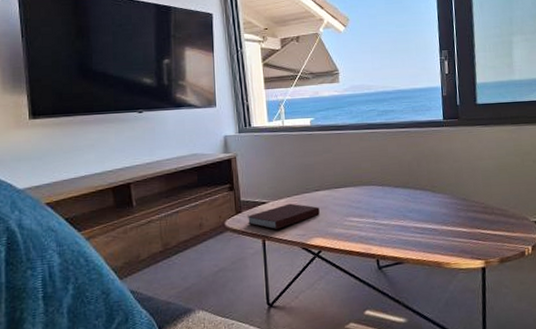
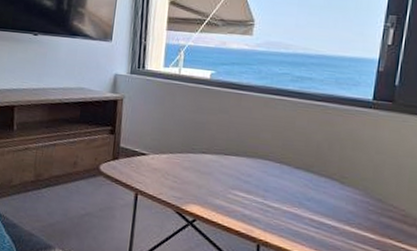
notebook: present [247,203,320,229] -> none [122,160,203,186]

